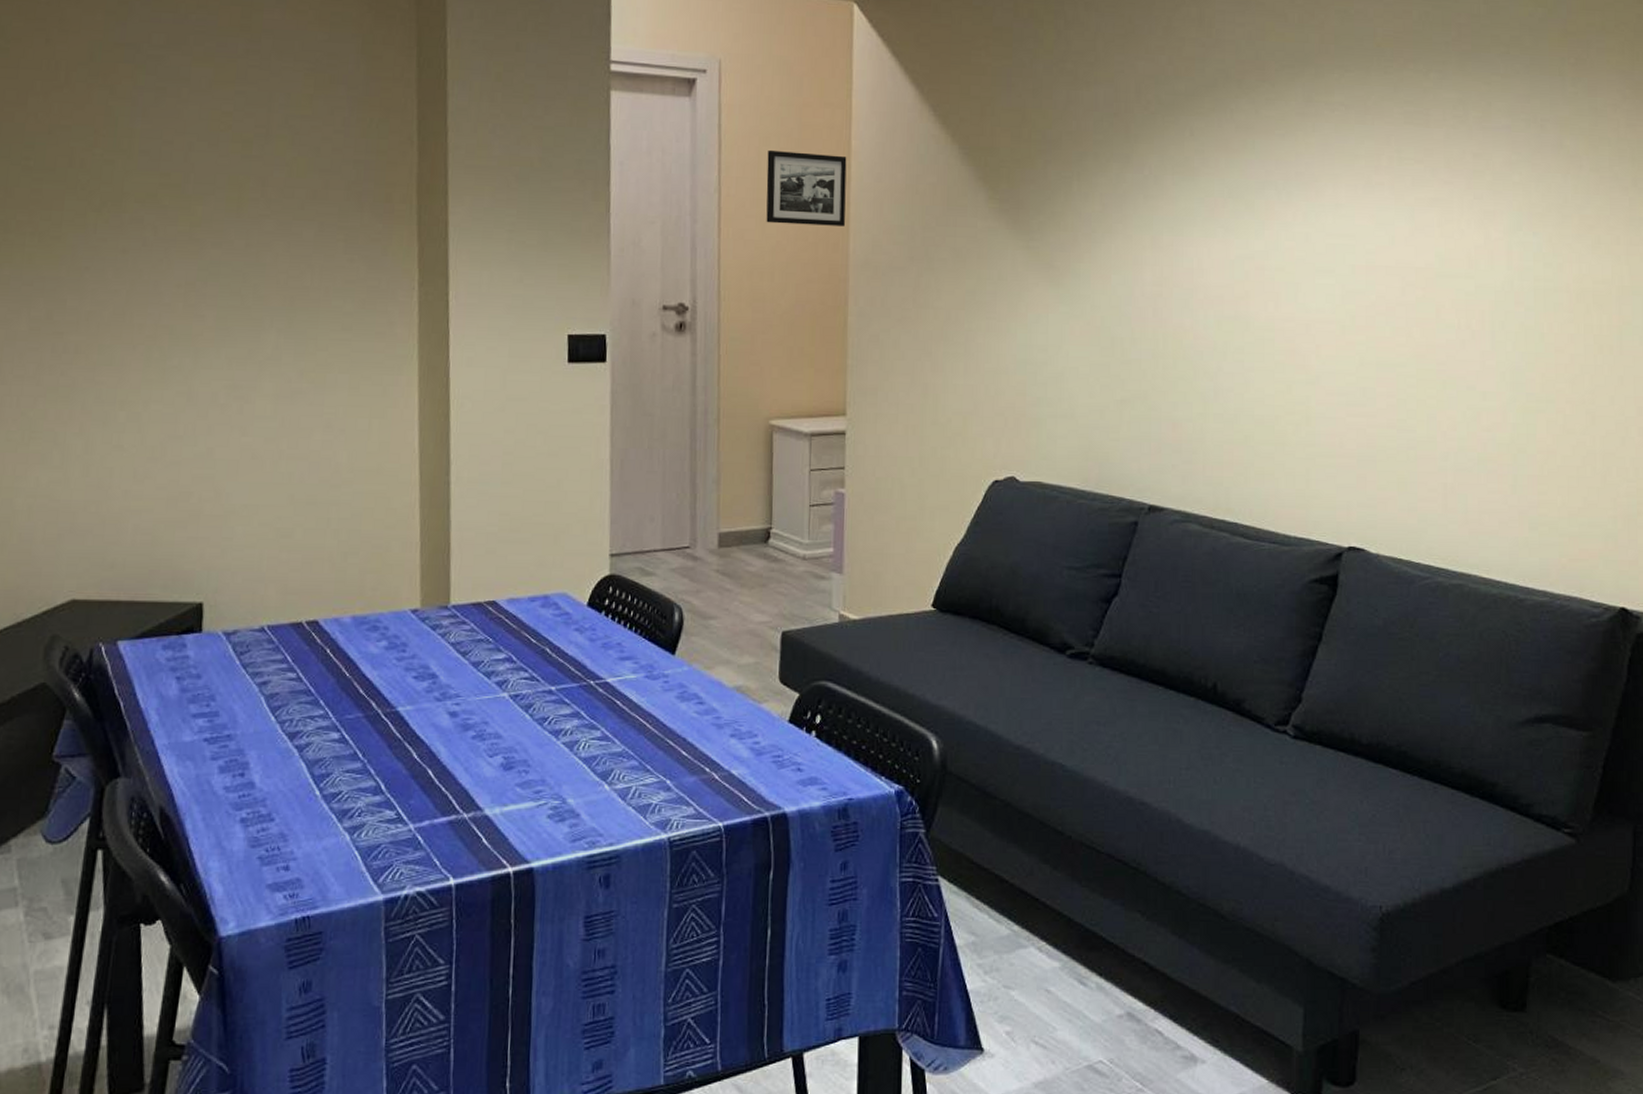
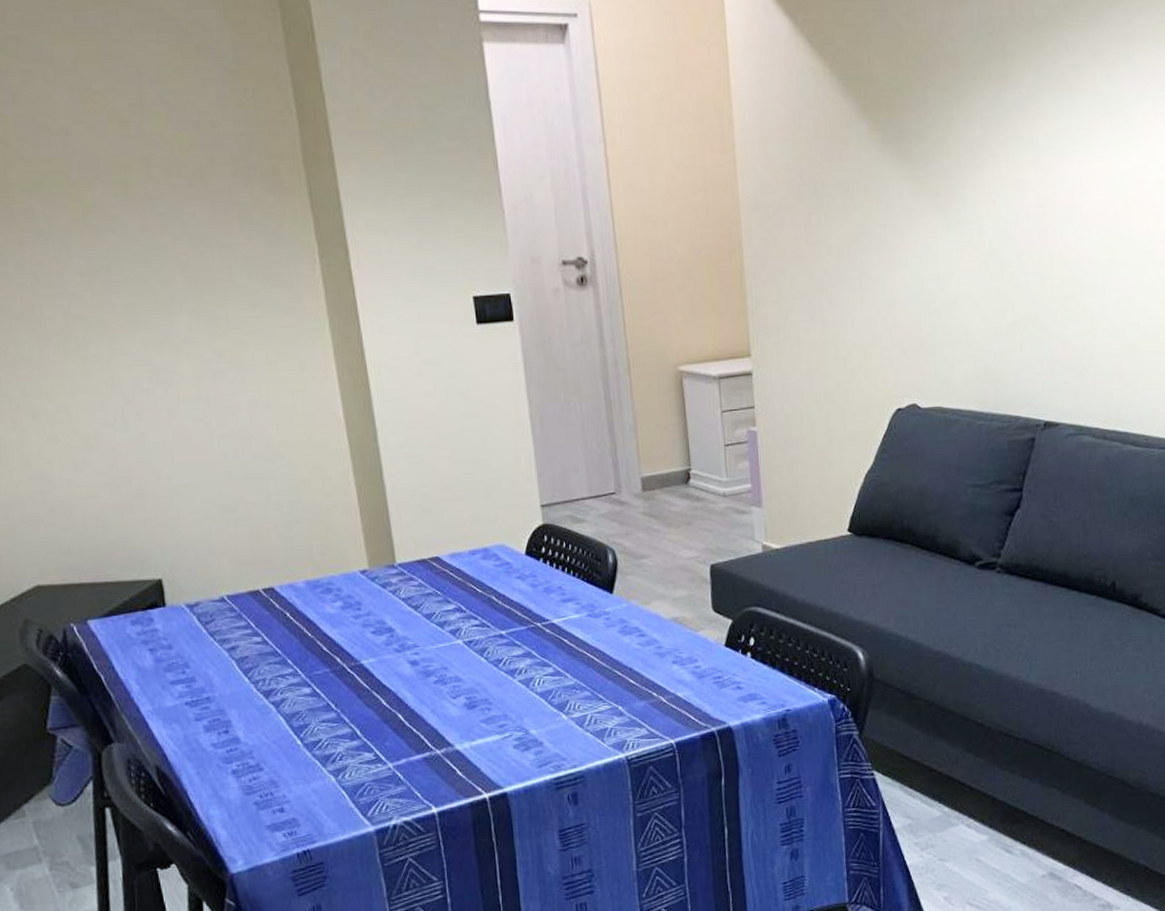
picture frame: present [766,149,847,226] -> none [648,94,733,170]

